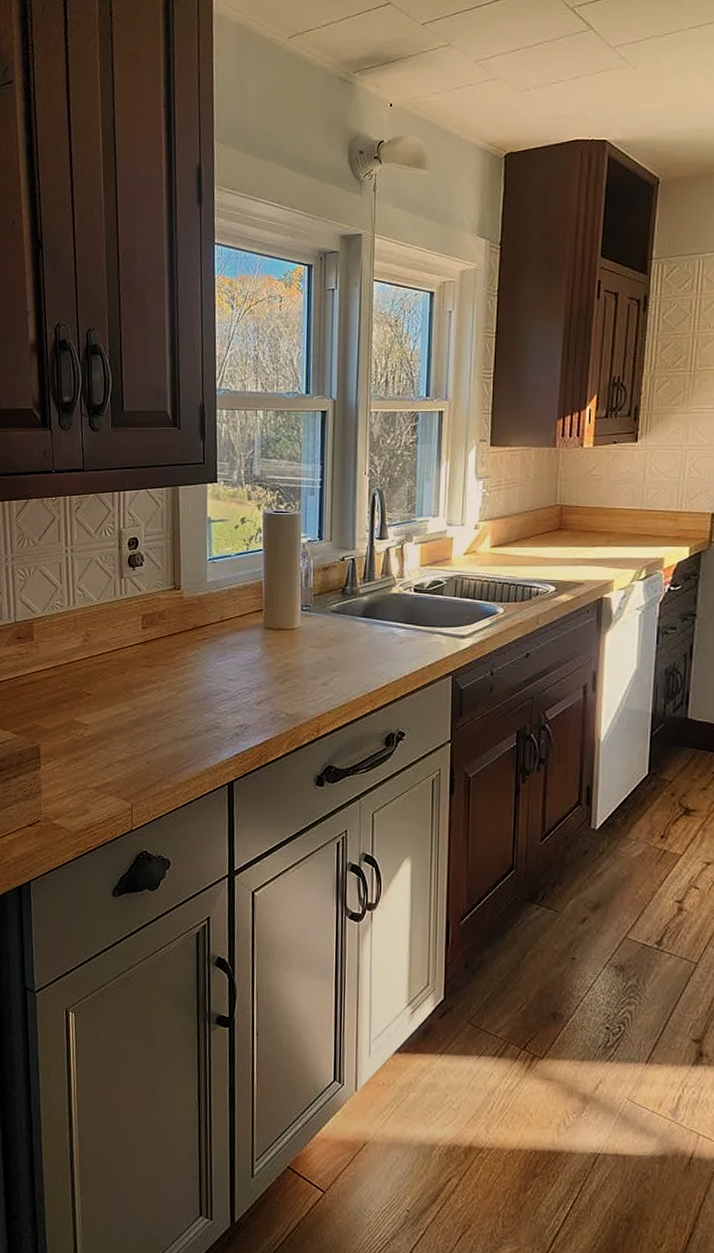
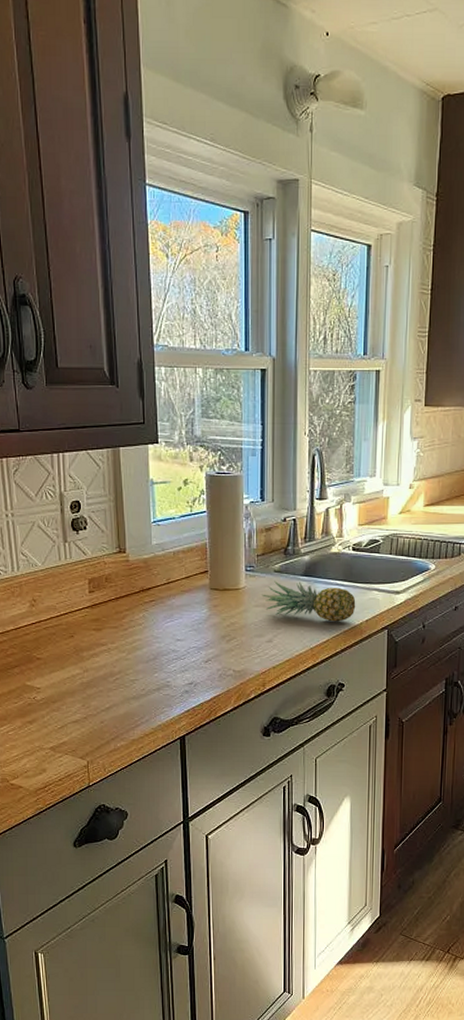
fruit: none [318,621,418,666] -> present [262,580,356,622]

